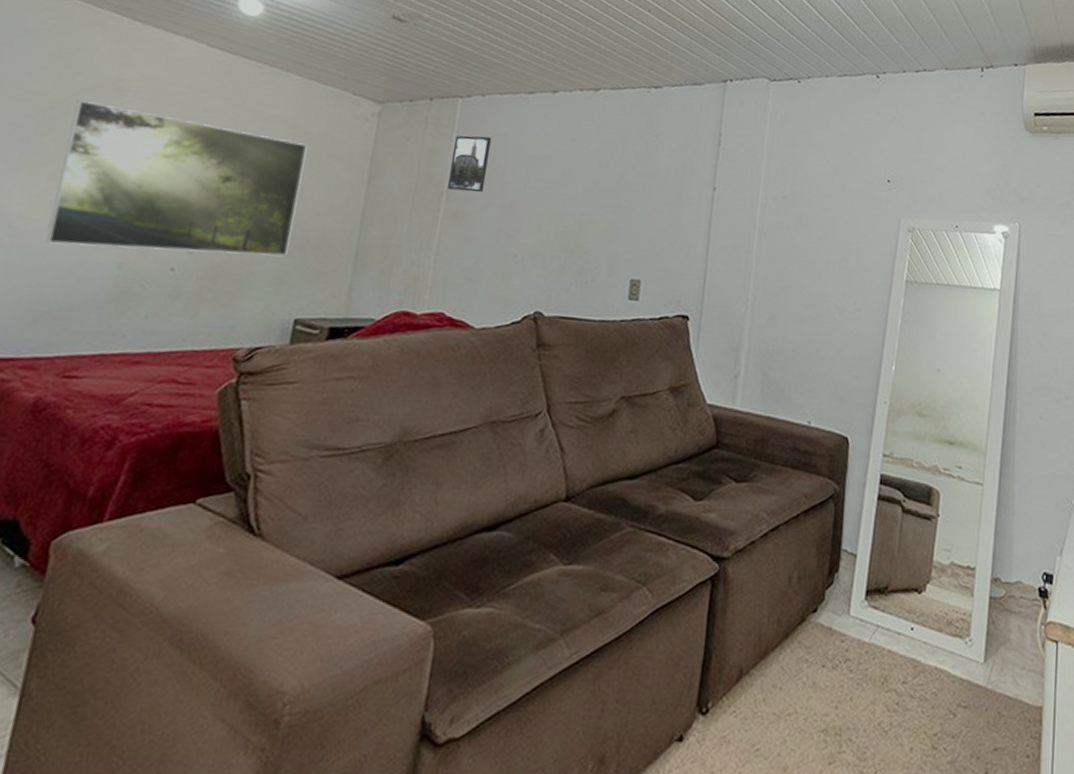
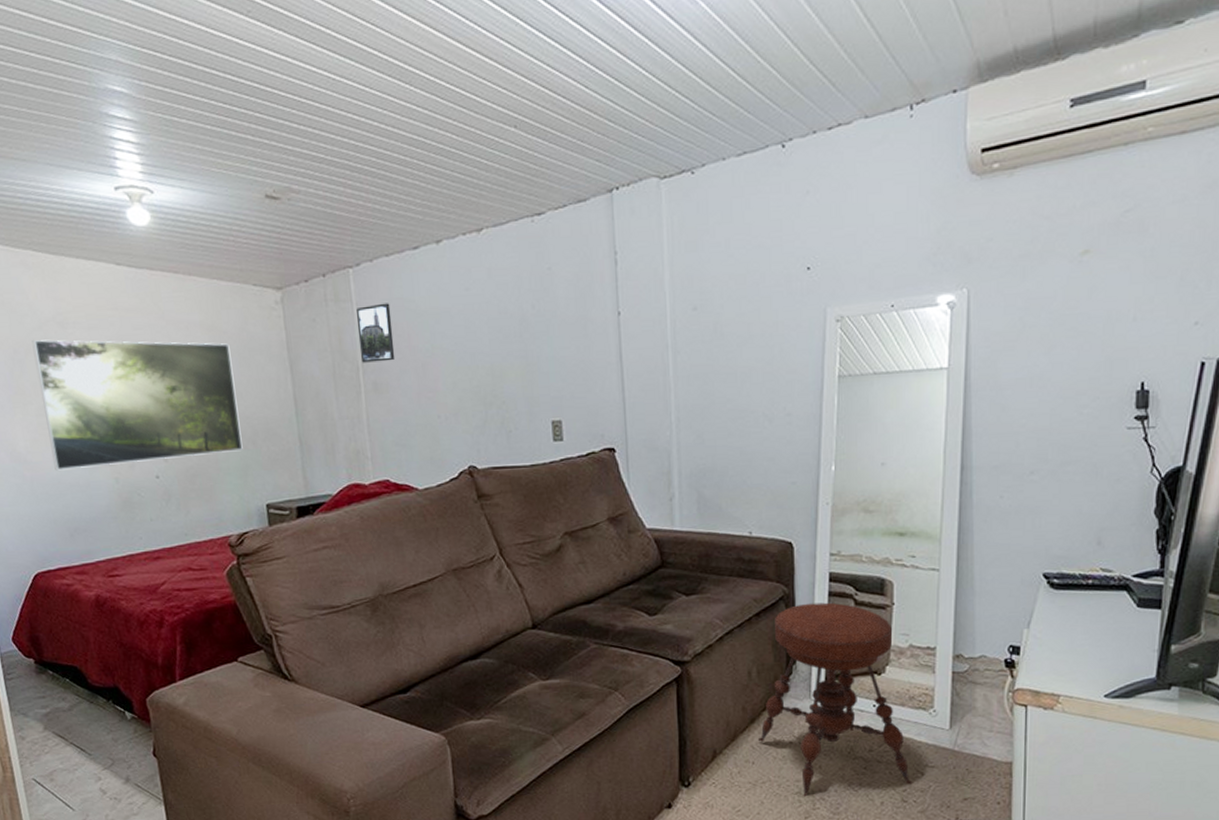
stool: none [790,505,945,736] -> present [759,602,913,797]

